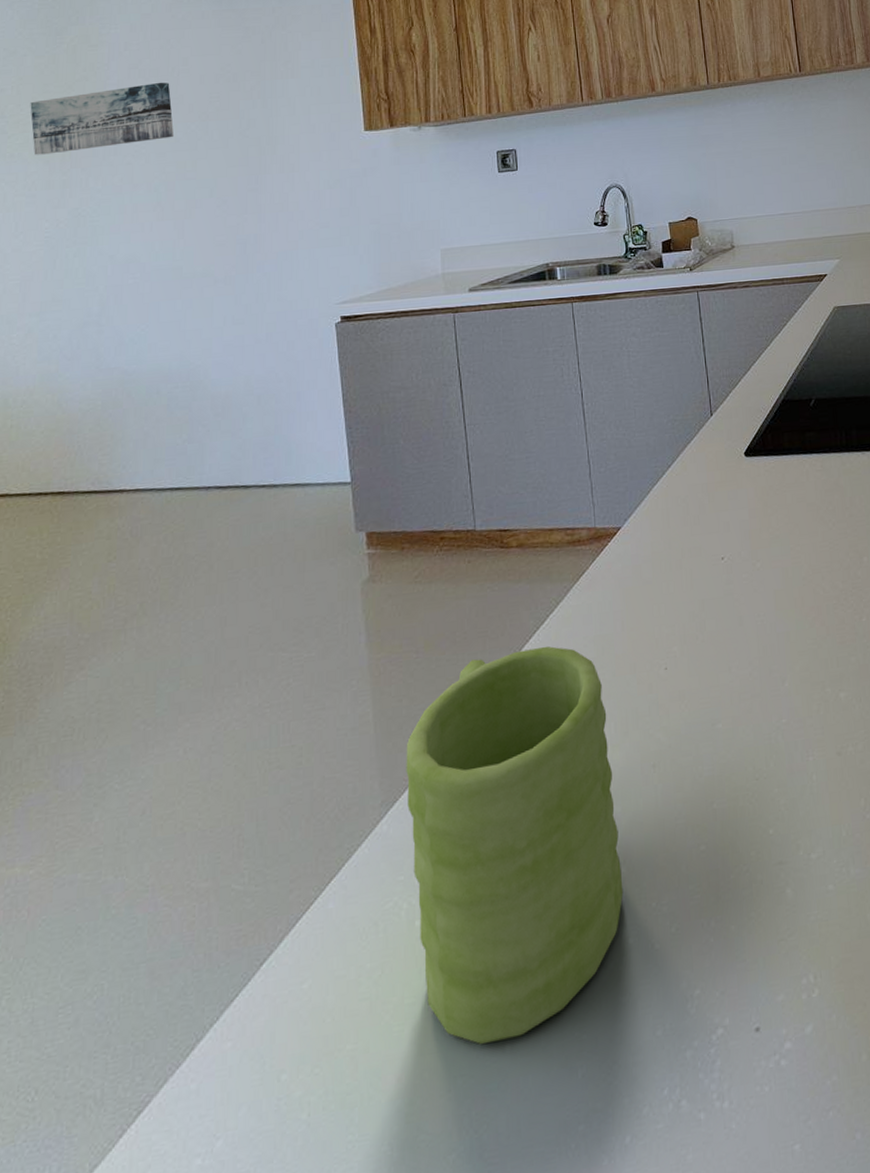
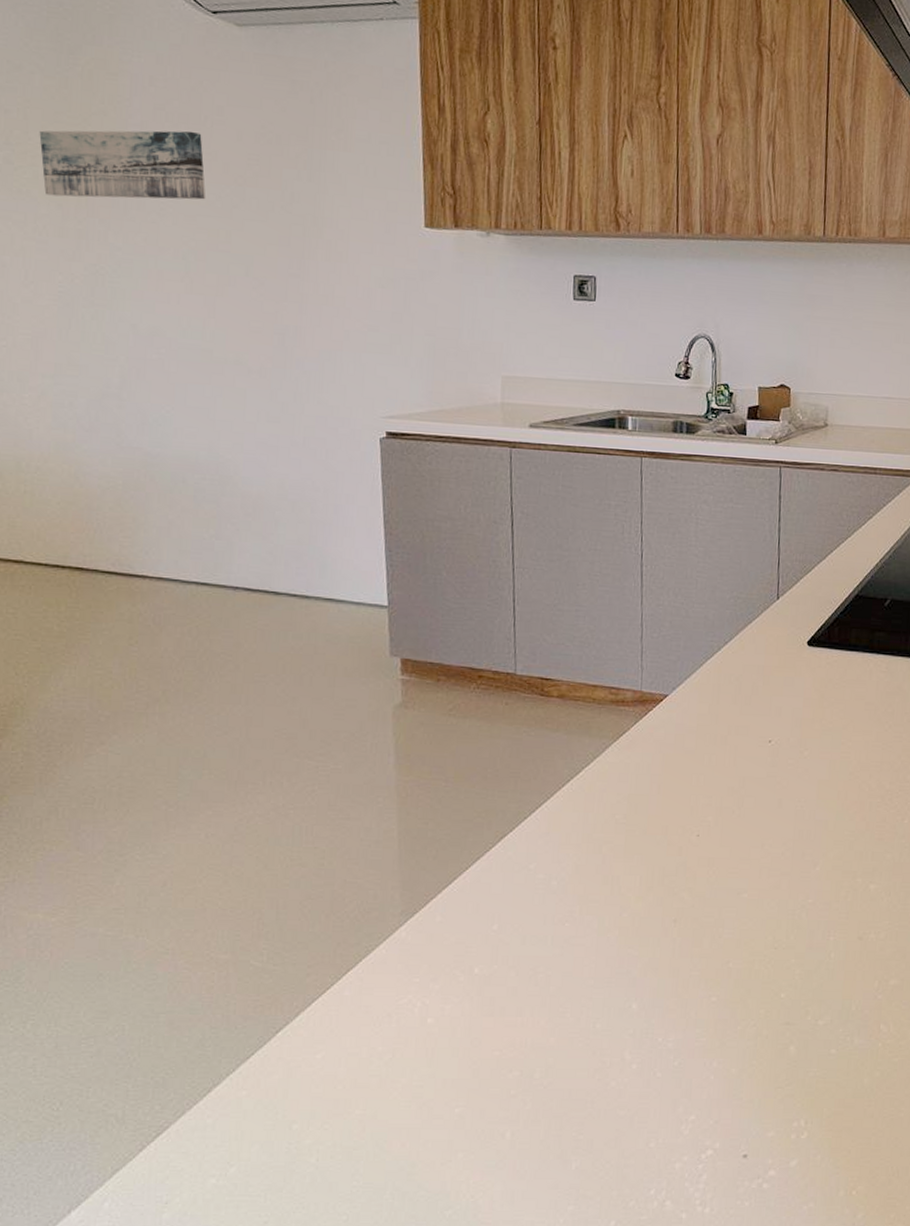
mug: present [406,646,624,1044] -> none [427,795,634,1128]

